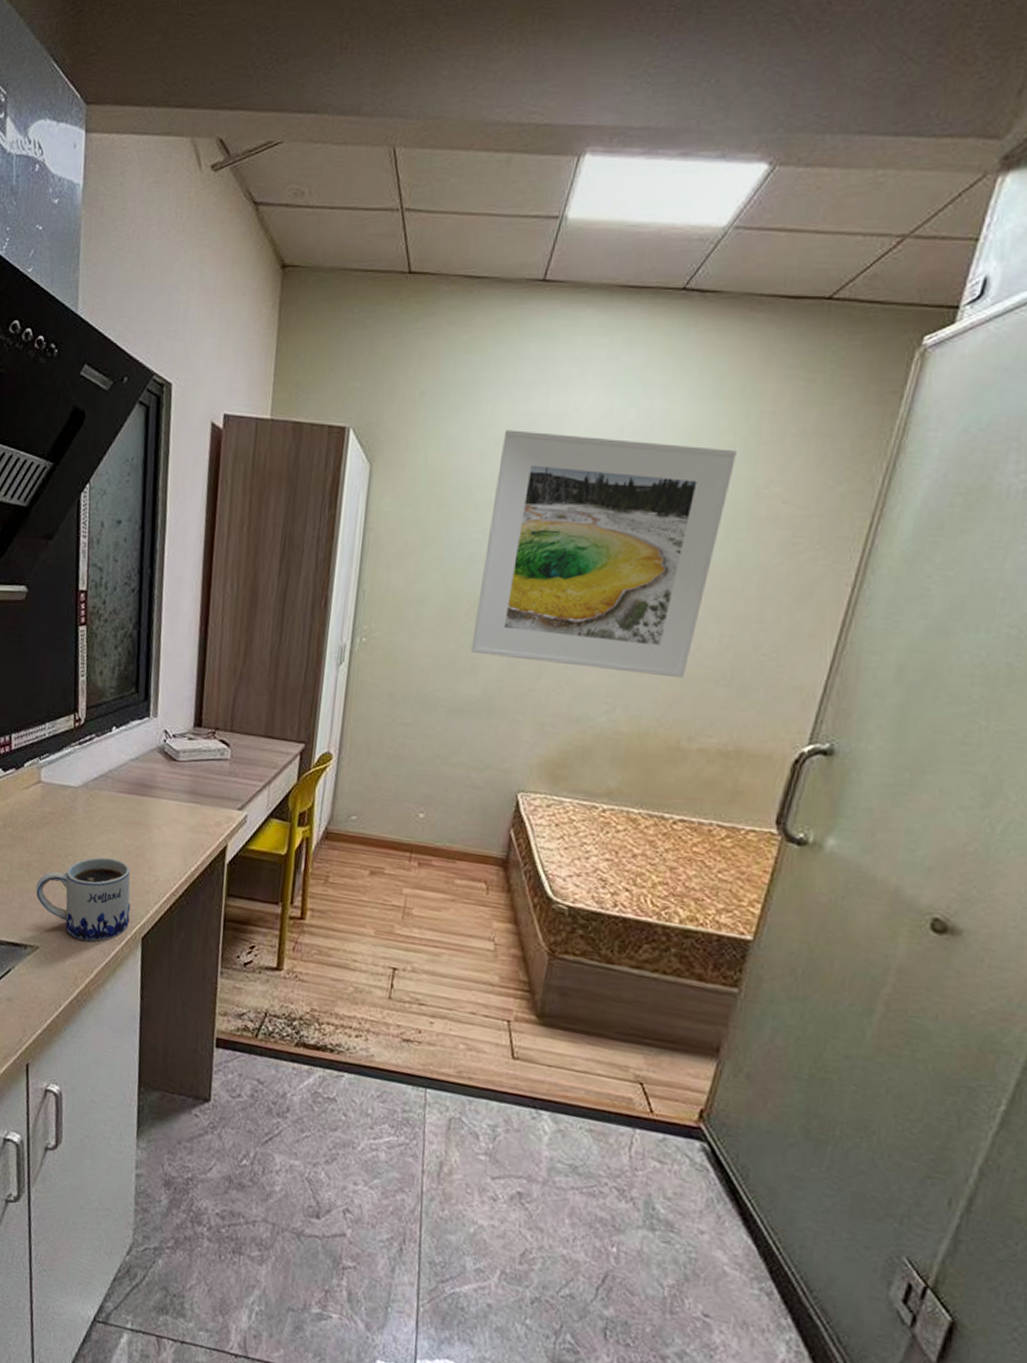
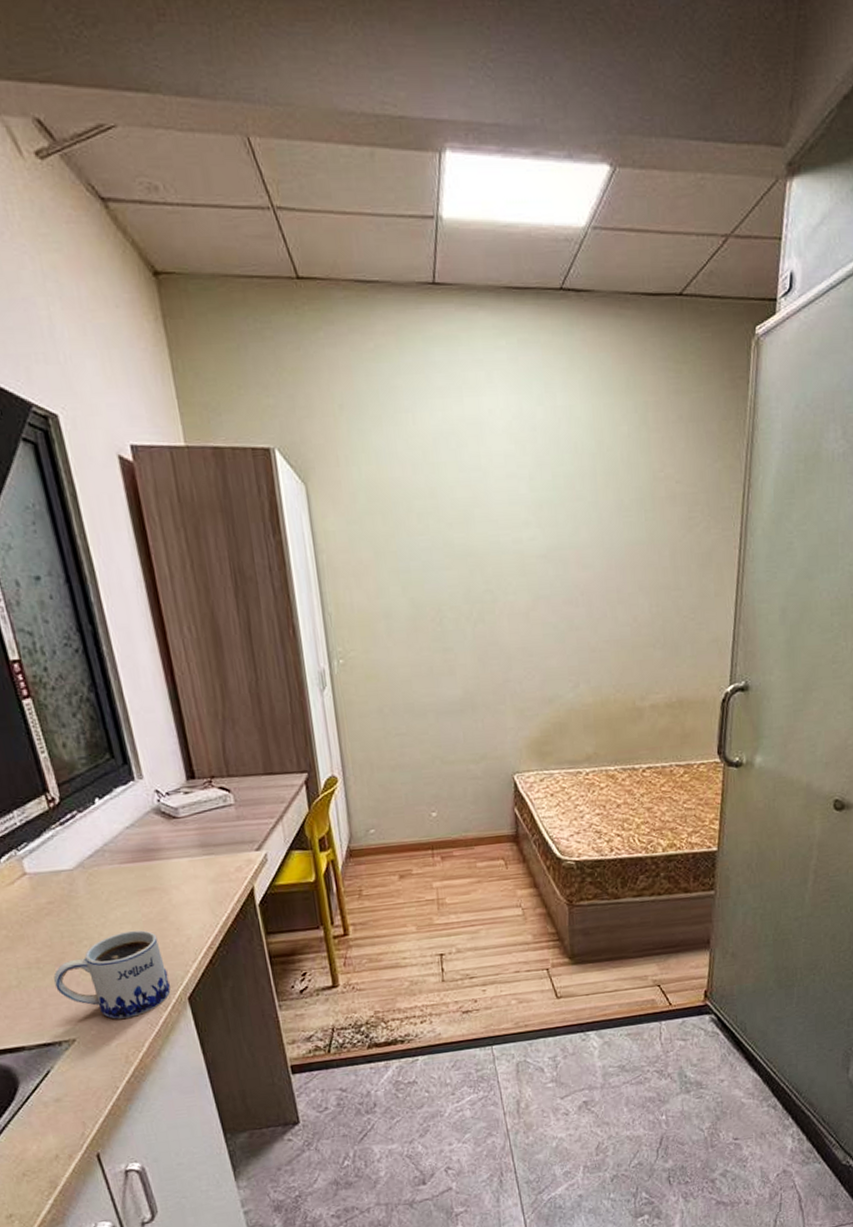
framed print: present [471,430,737,679] -> none [429,437,633,657]

